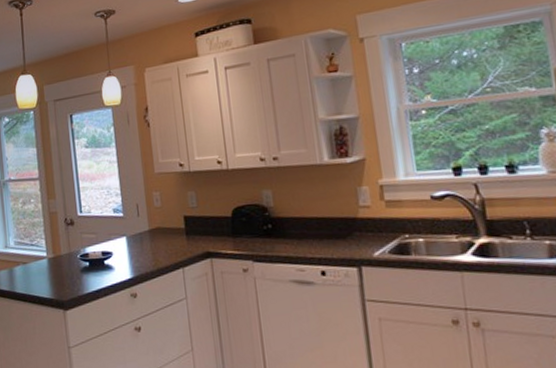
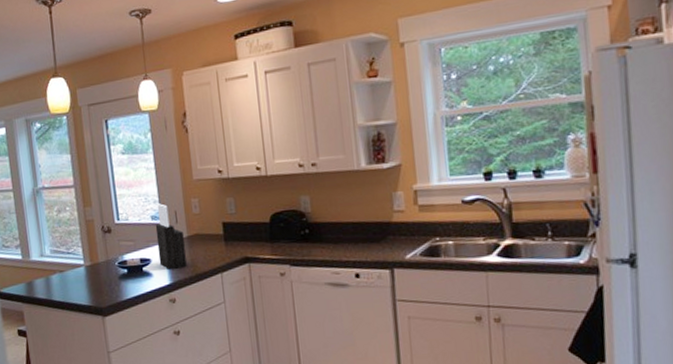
knife block: none [117,196,148,263] -> present [155,203,187,269]

